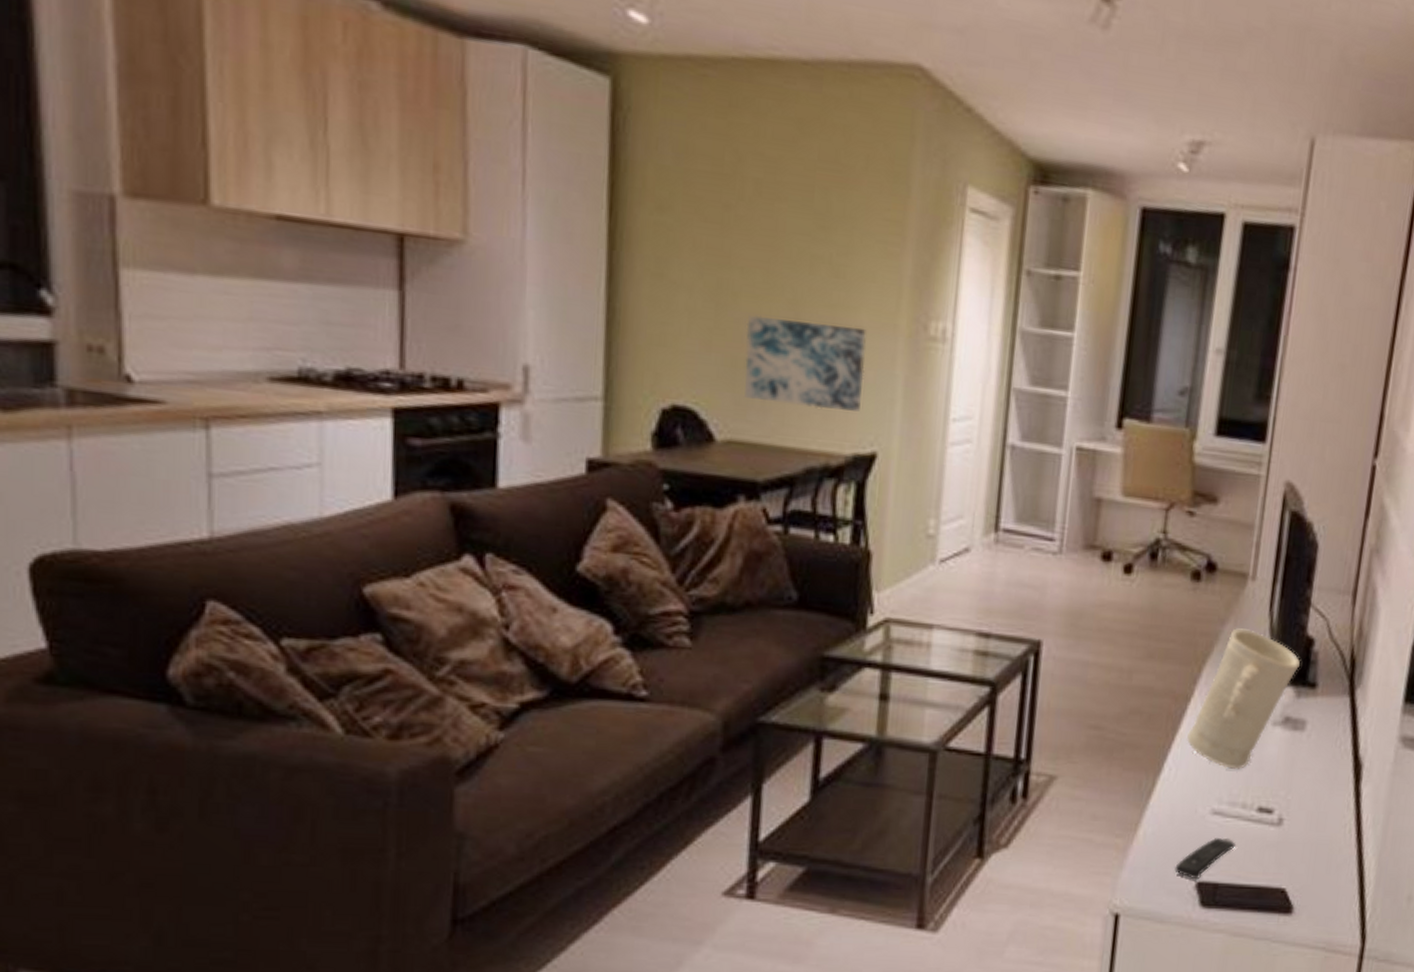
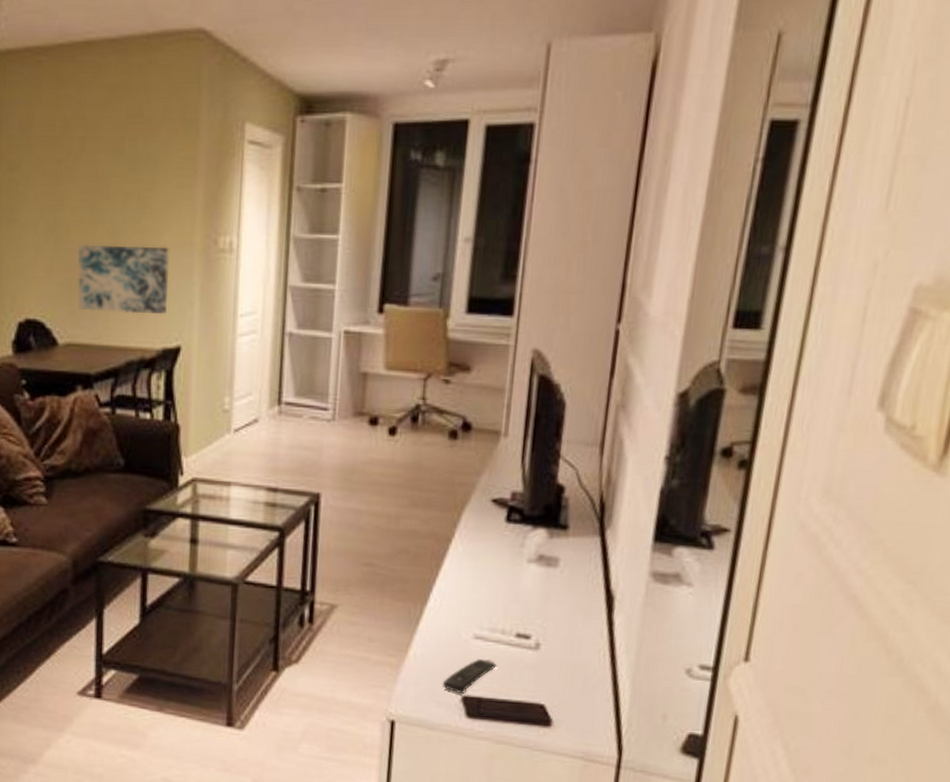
decorative vase: present [1187,628,1300,769] -> none [449,479,552,600]

